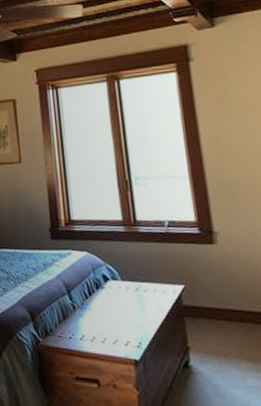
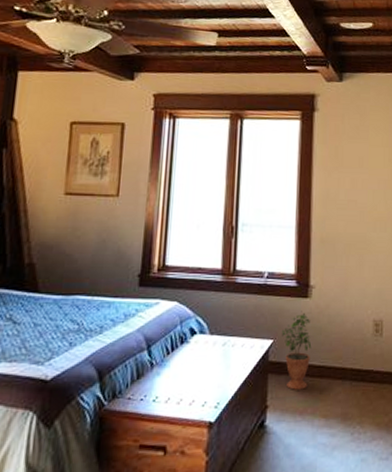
potted plant: none [192,257,228,333] -> present [282,311,312,390]

